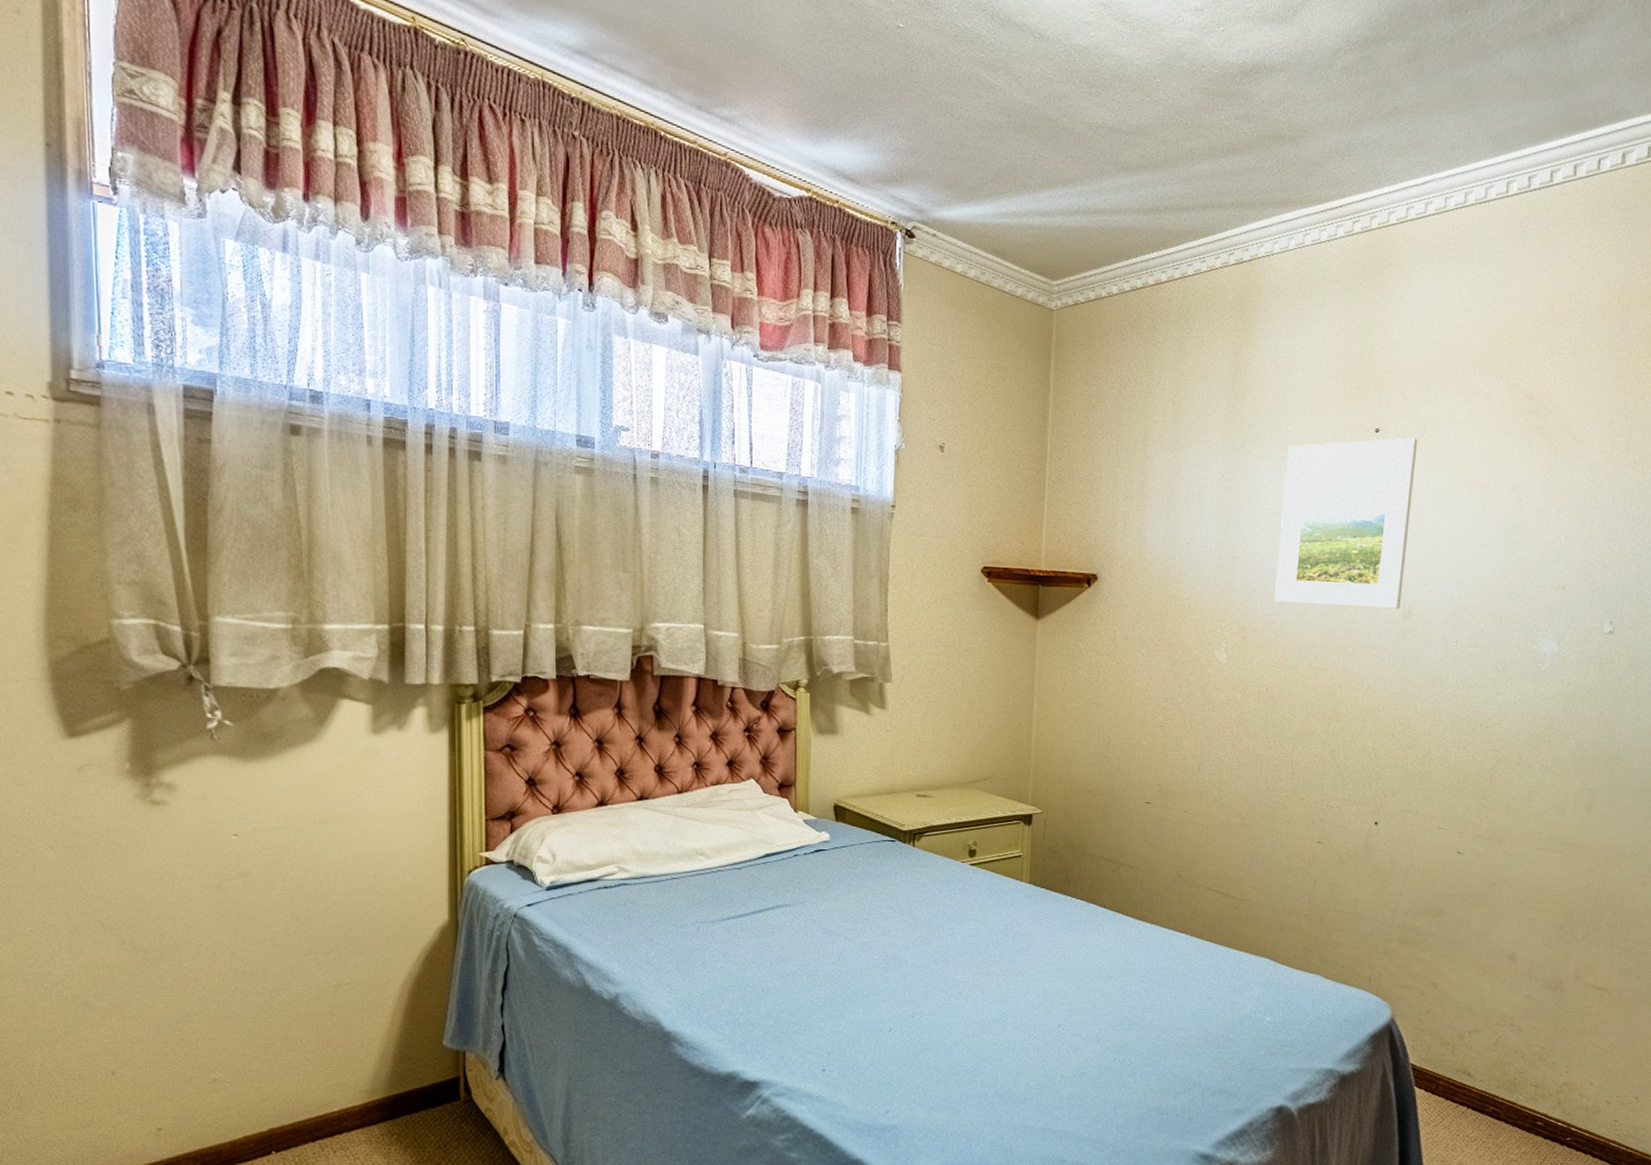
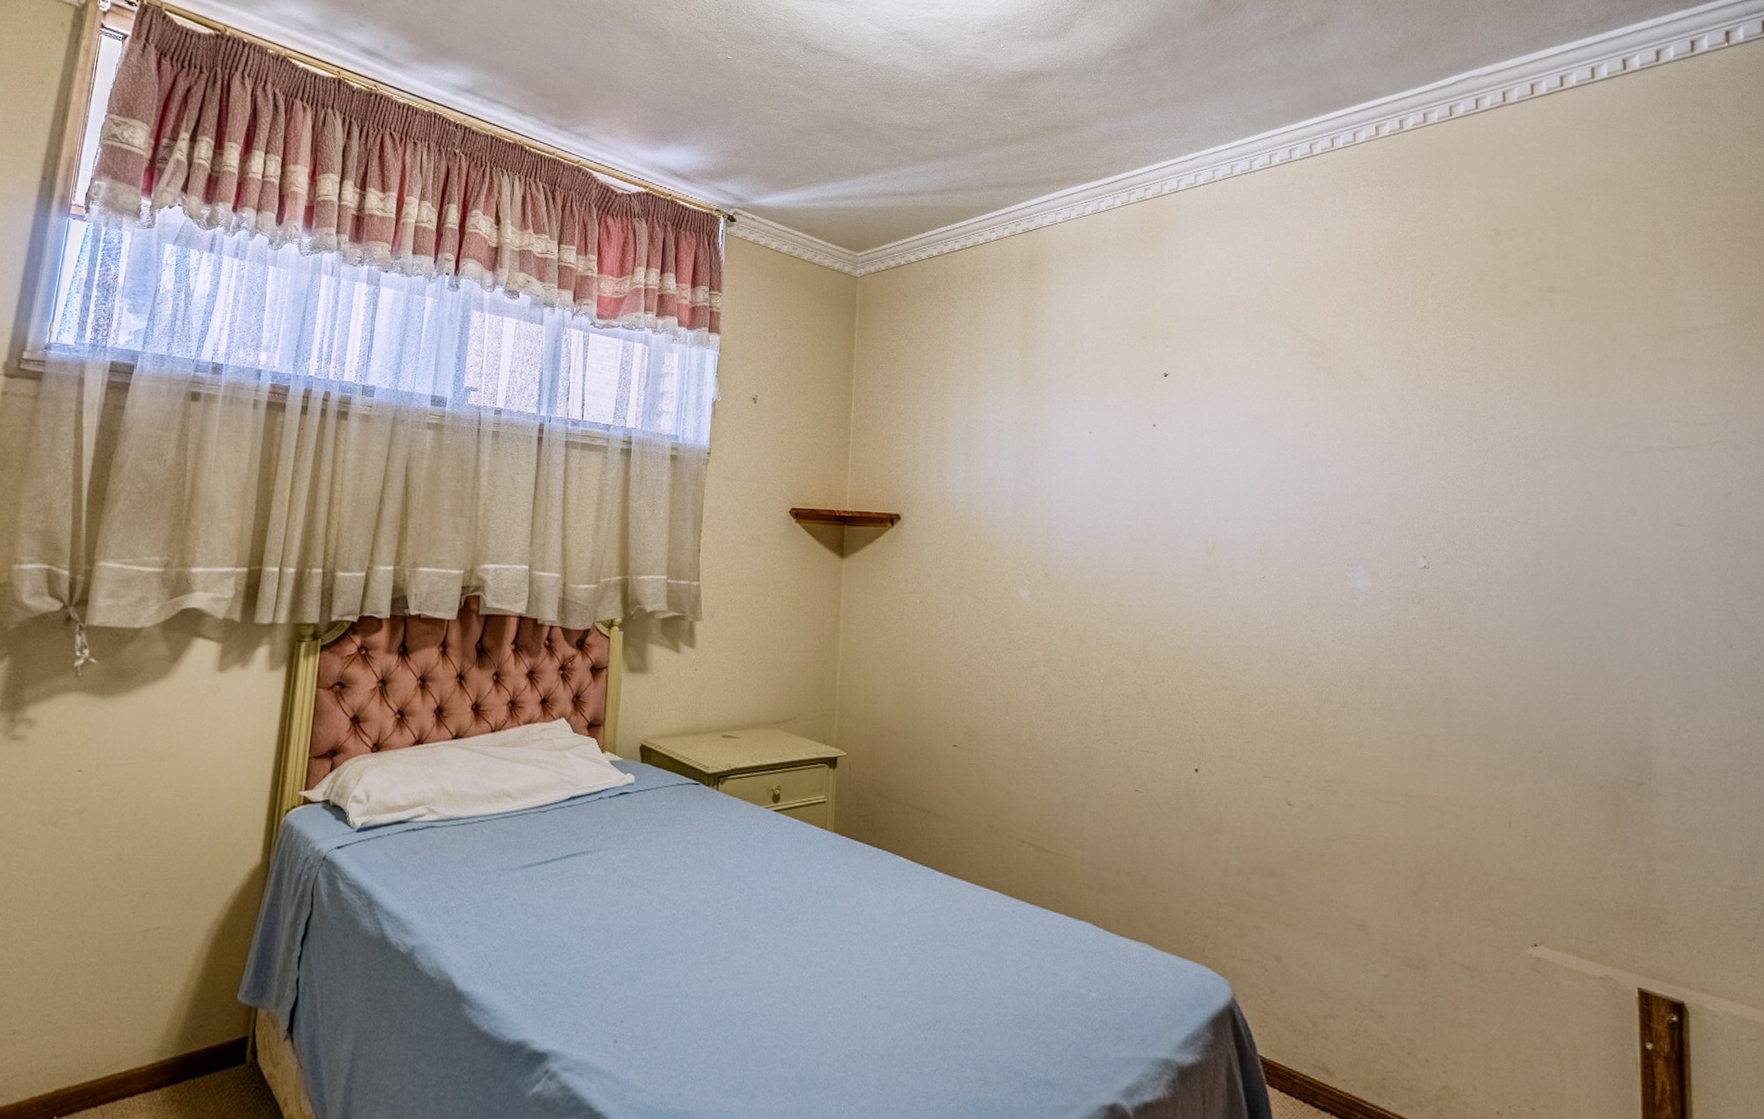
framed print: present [1274,437,1418,609] -> none [1075,381,1207,545]

